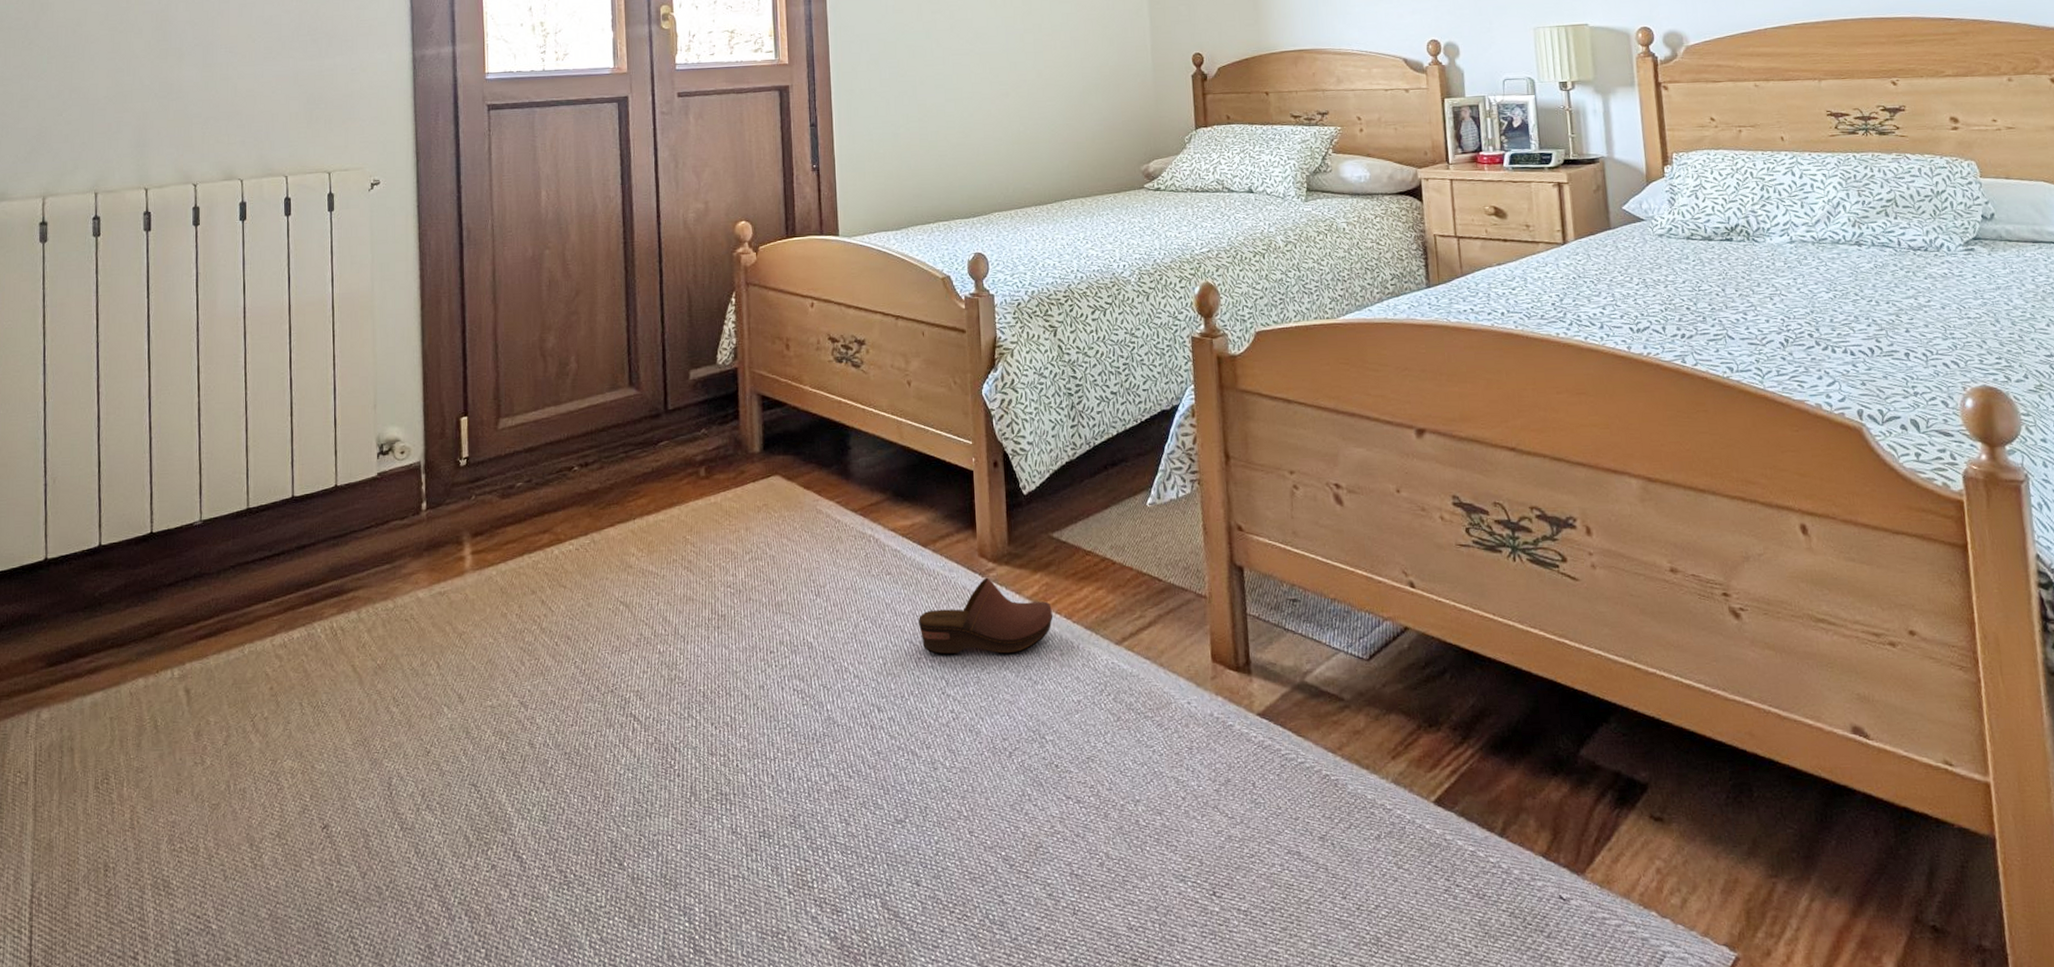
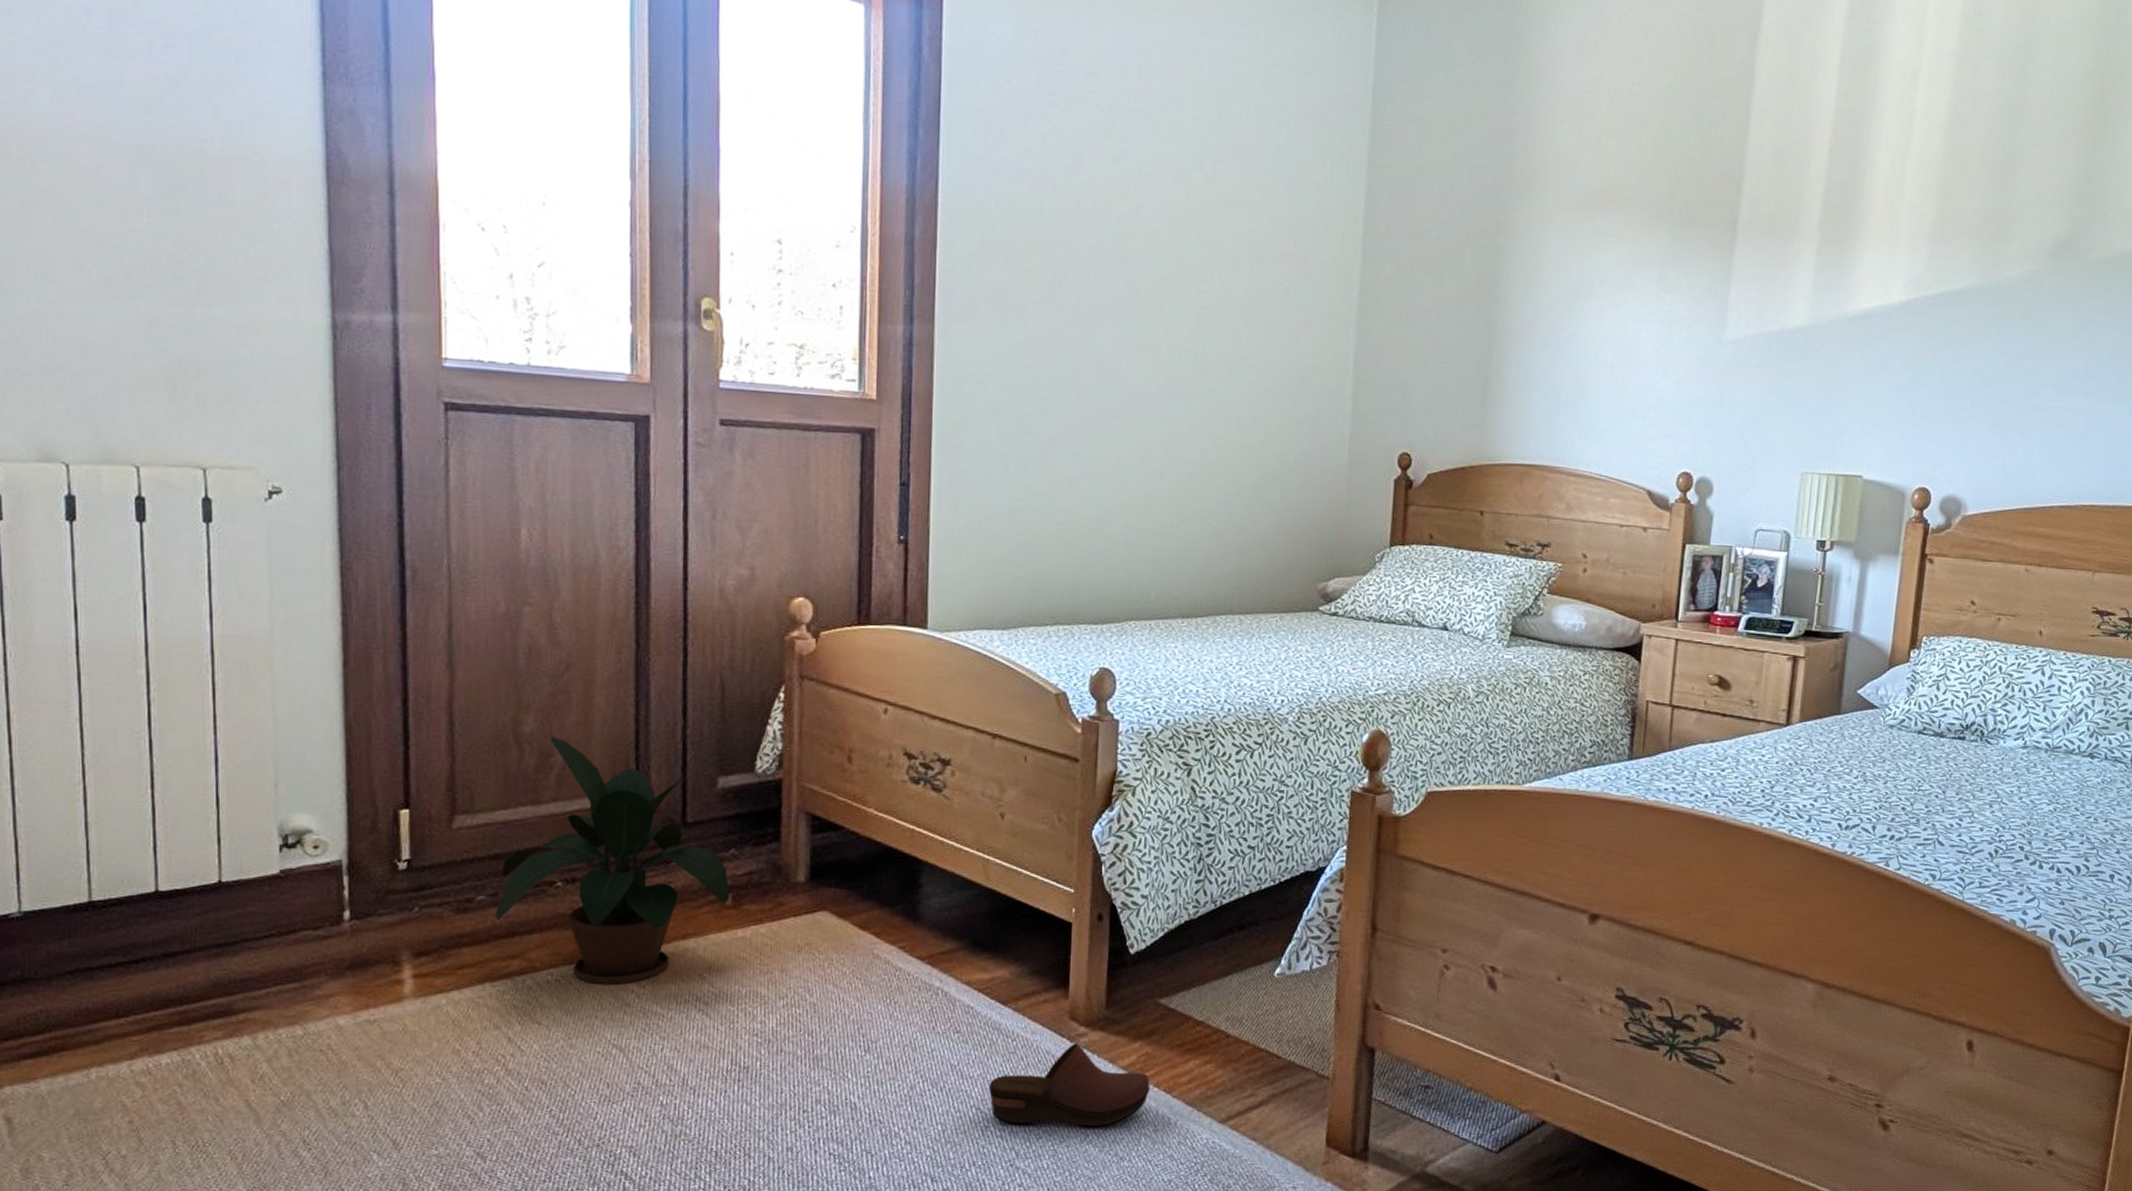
potted plant: none [530,348,703,550] -> present [495,736,729,984]

